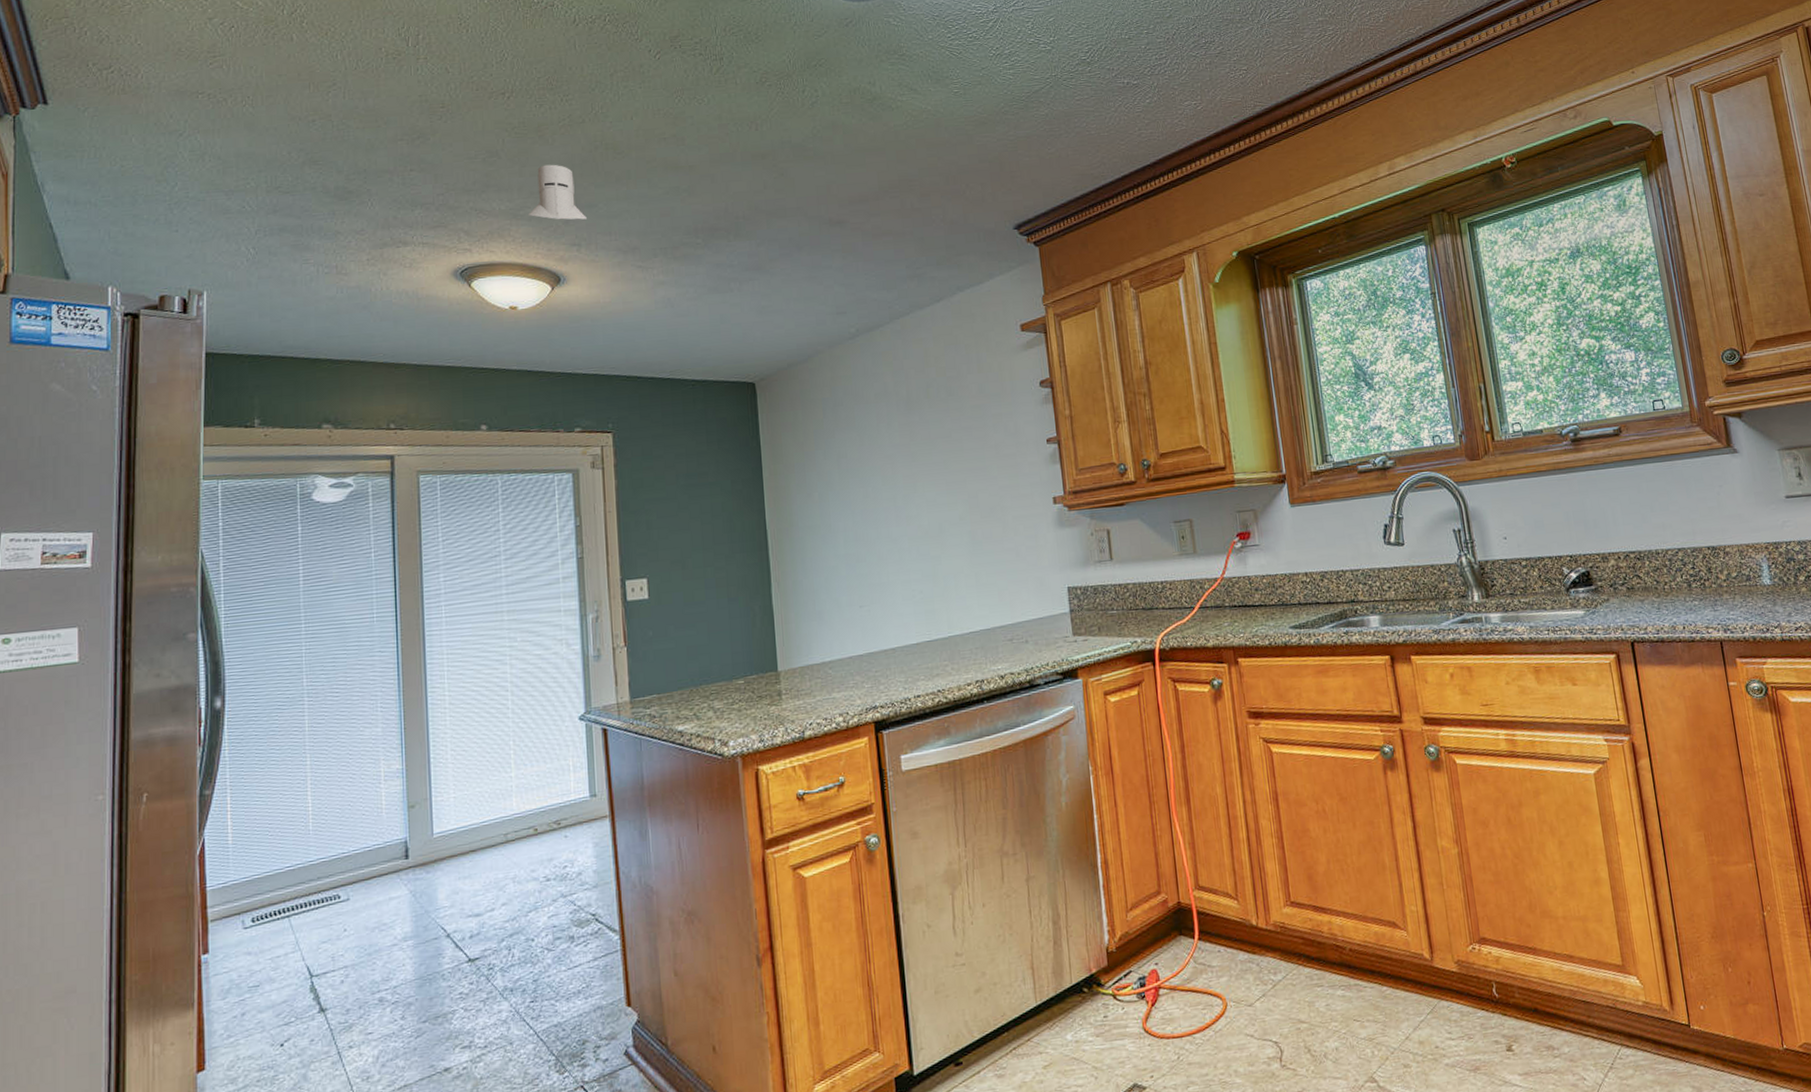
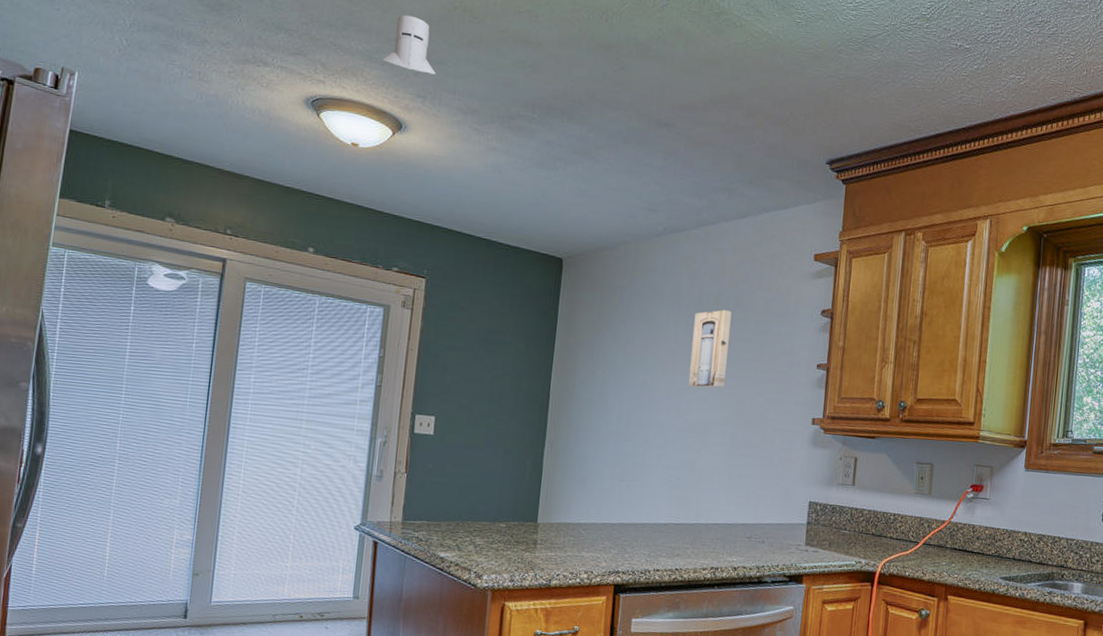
wall art: none [906,401,952,491] -> present [688,310,732,388]

